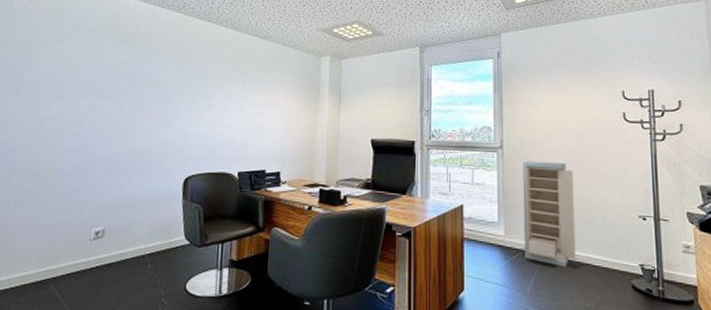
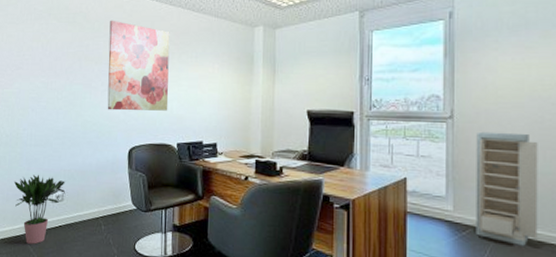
potted plant: none [43,207,108,290] -> present [13,174,66,244]
wall art: none [162,42,235,138] -> present [107,20,170,111]

